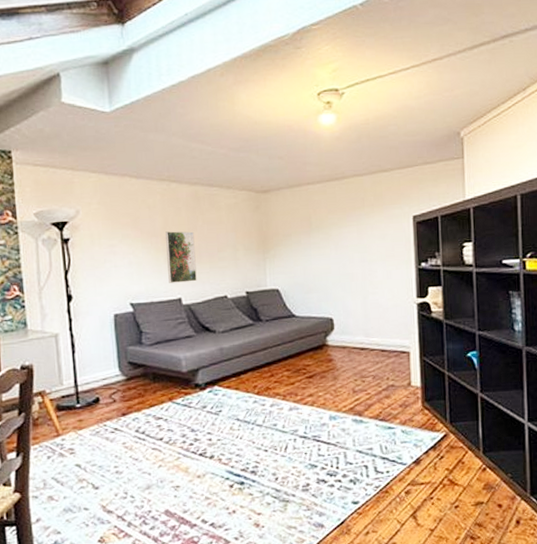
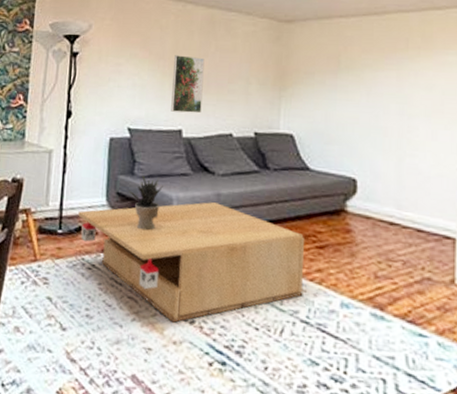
coffee table: none [94,356,300,461] -> present [78,202,304,323]
potted plant: none [138,343,171,391] -> present [128,175,163,231]

